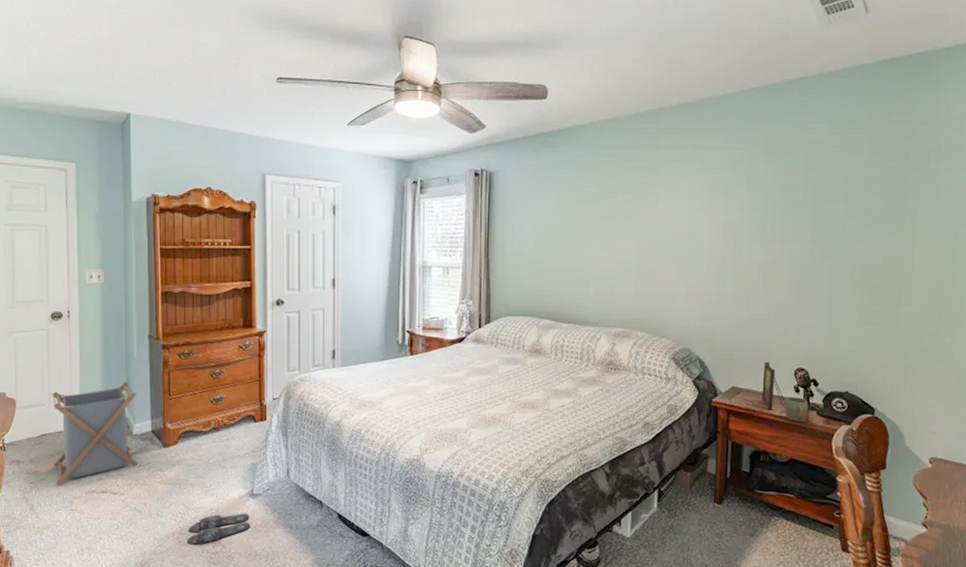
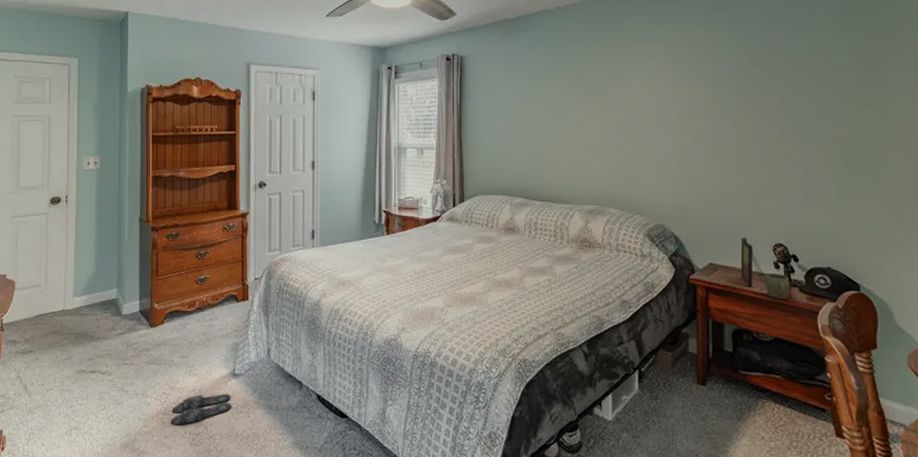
laundry basket: present [52,382,138,485] -> none [47,263,126,365]

